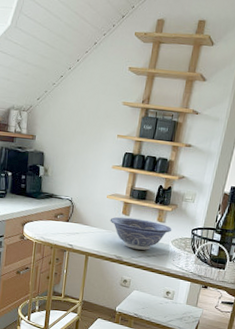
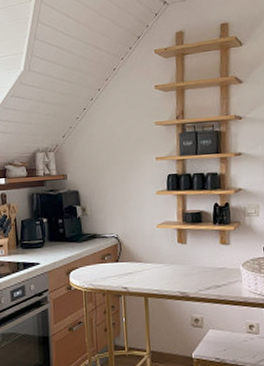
decorative bowl: present [110,217,172,250] -> none [165,244,240,281]

